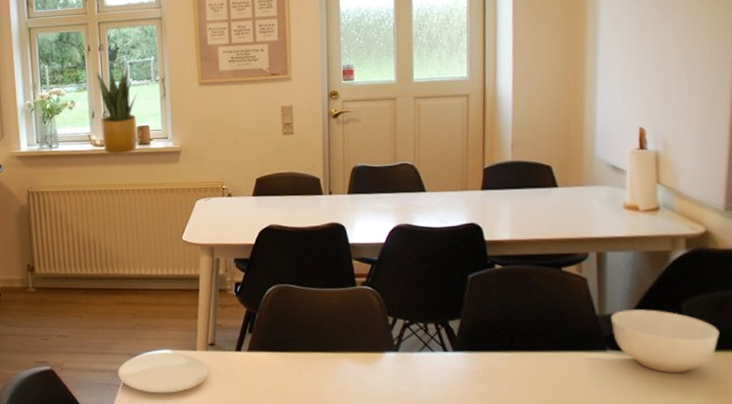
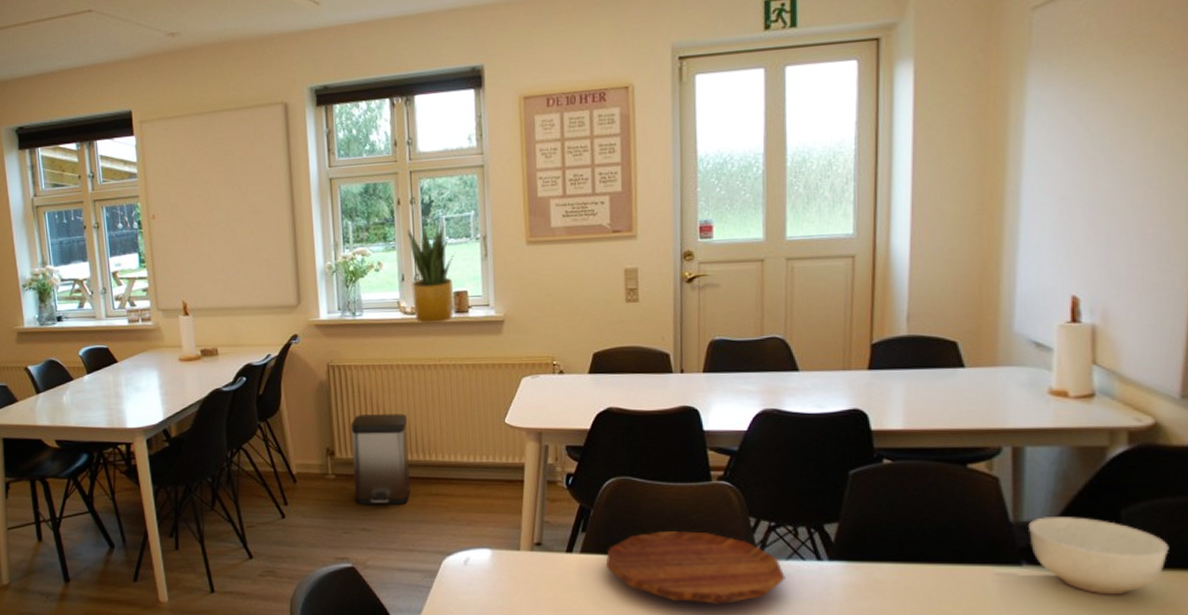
pedal bin: none [48,233,101,314] -> present [350,414,410,505]
plate: present [118,352,209,394] -> none [429,551,534,598]
tray: none [269,330,418,392] -> present [605,531,786,604]

